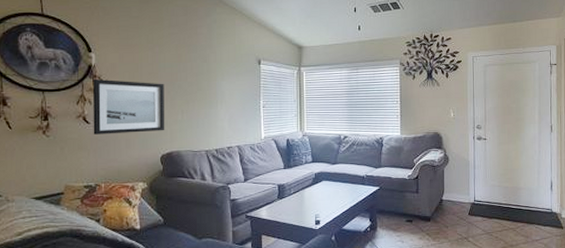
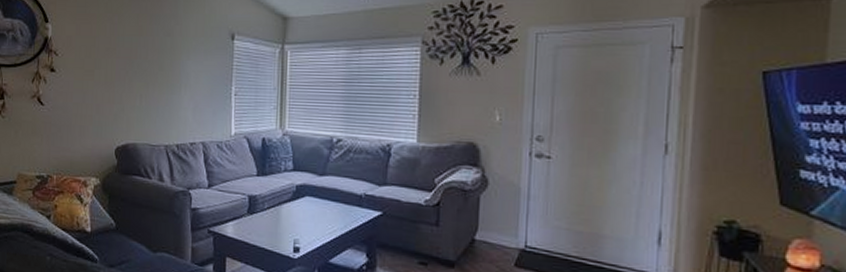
wall art: present [92,80,165,135] -> none [47,54,122,119]

